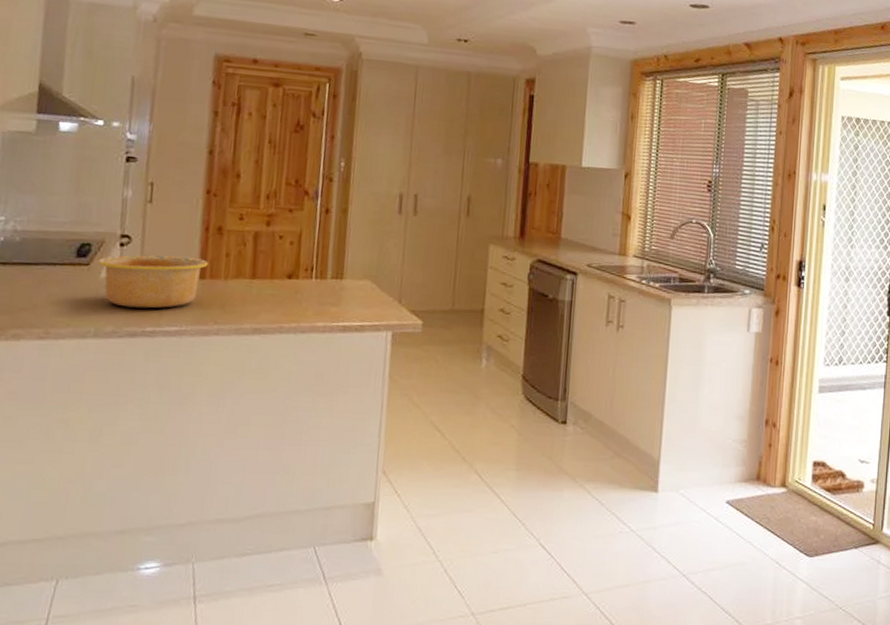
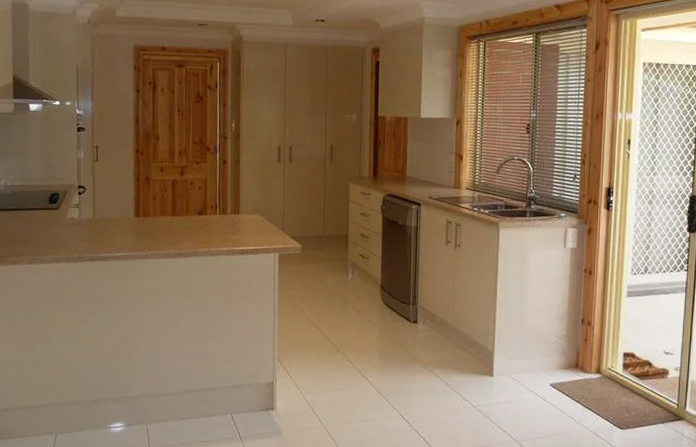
bowl: present [97,255,208,309] -> none [64,200,141,240]

